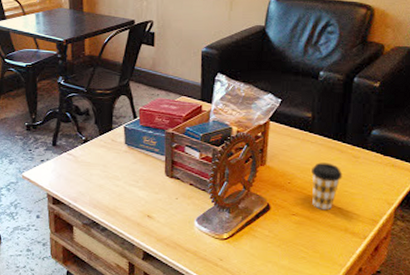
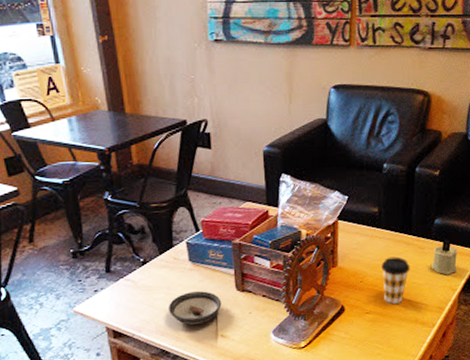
saucer: none [102,172,151,202] -> present [167,291,222,325]
candle: none [365,151,396,188] -> present [430,239,458,275]

